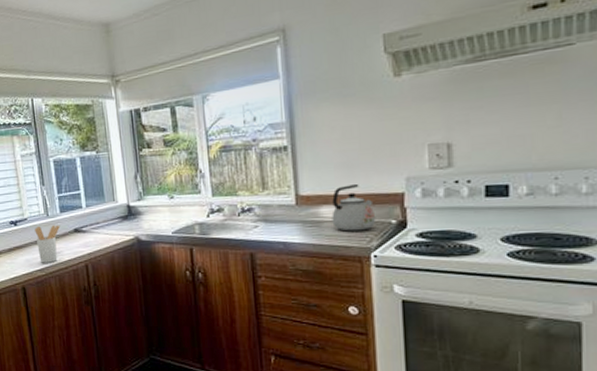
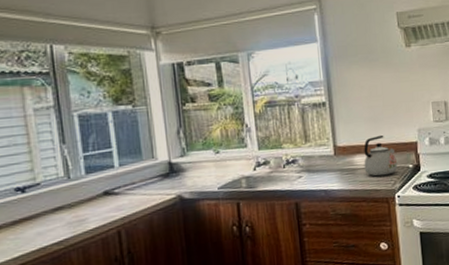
utensil holder: present [34,224,61,263] -> none [50,188,86,235]

